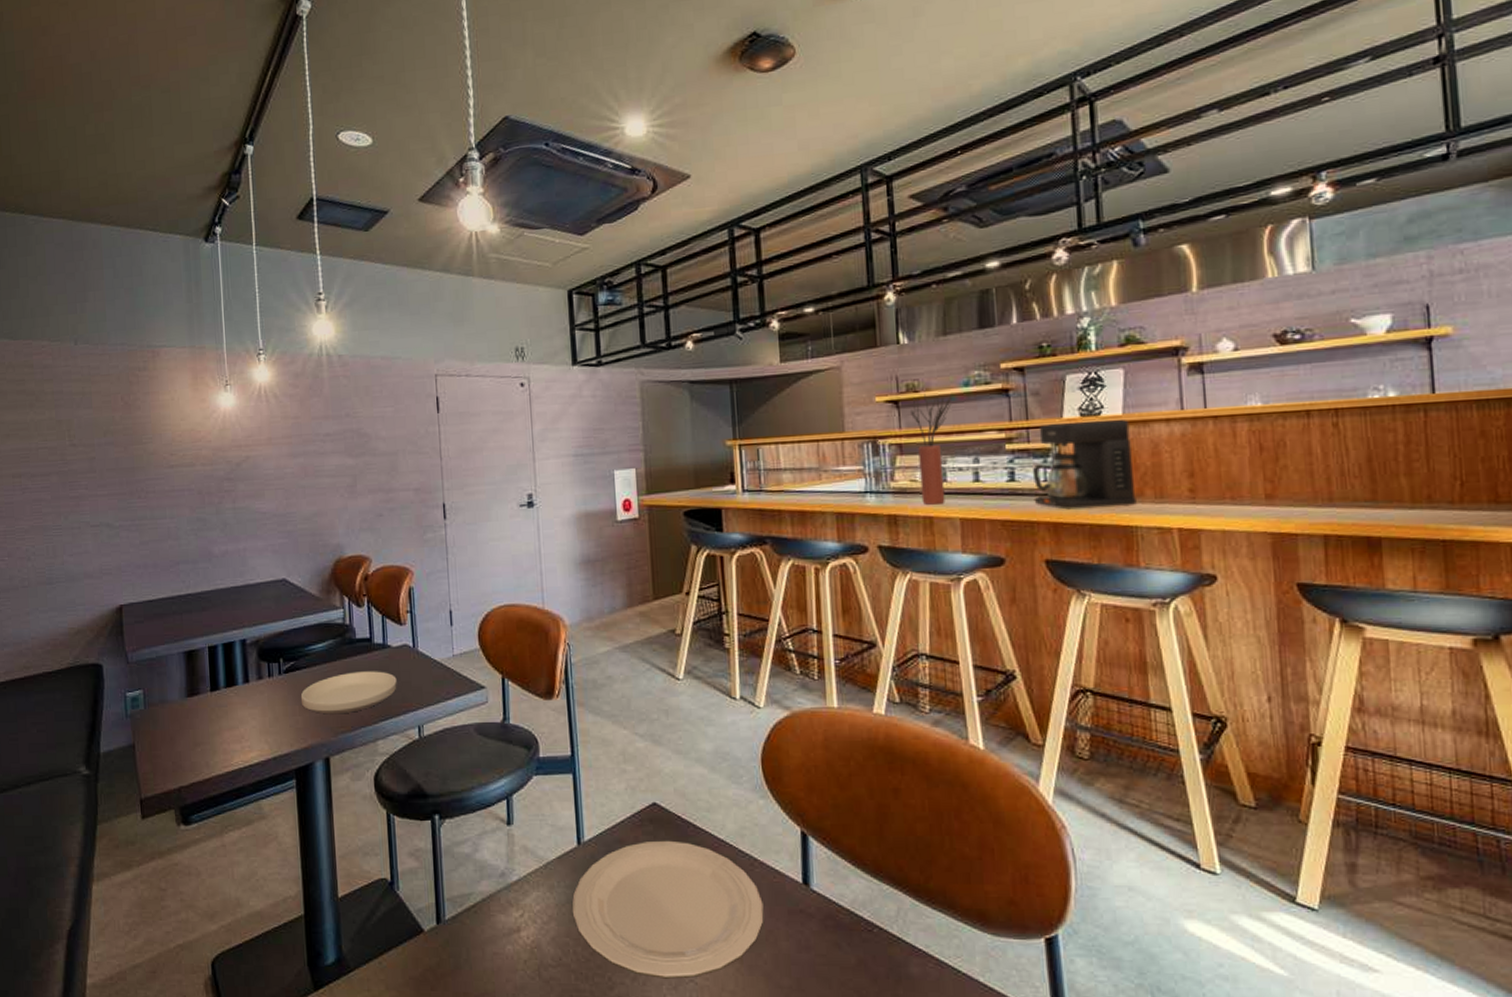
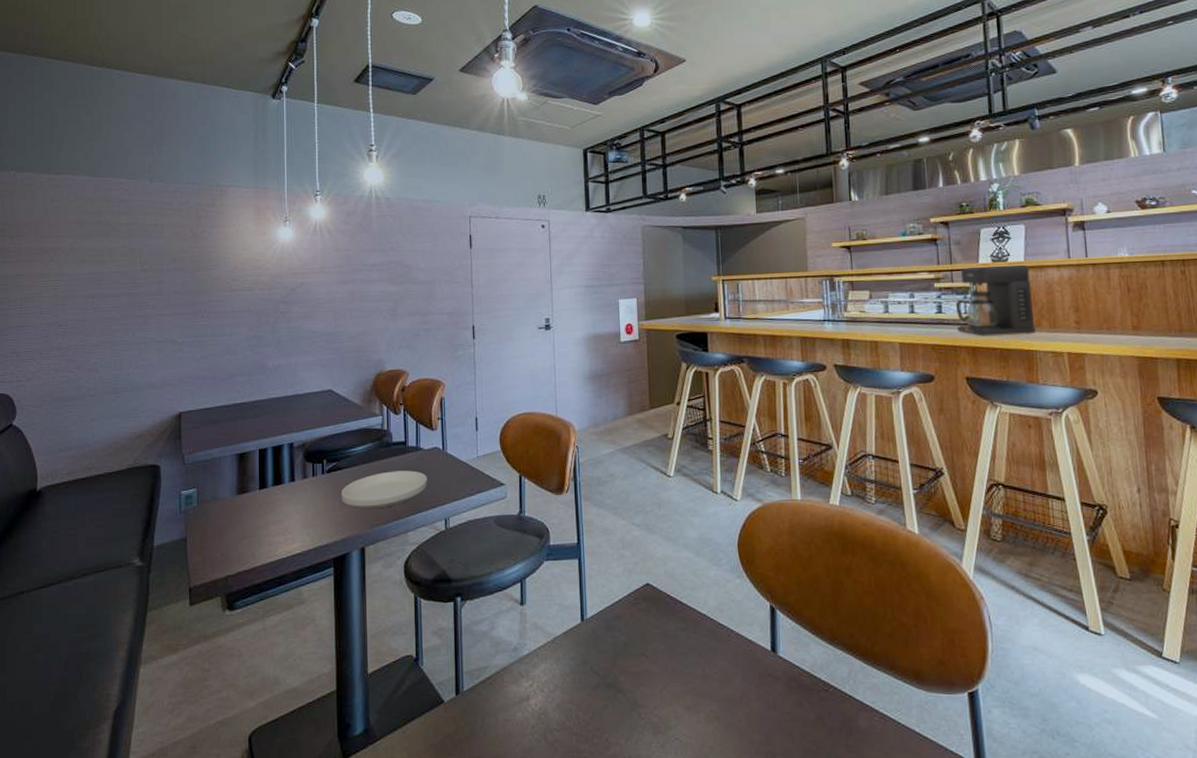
plate: present [572,840,764,979] -> none [575,616,739,738]
vase: present [911,393,953,506] -> none [860,241,893,332]

